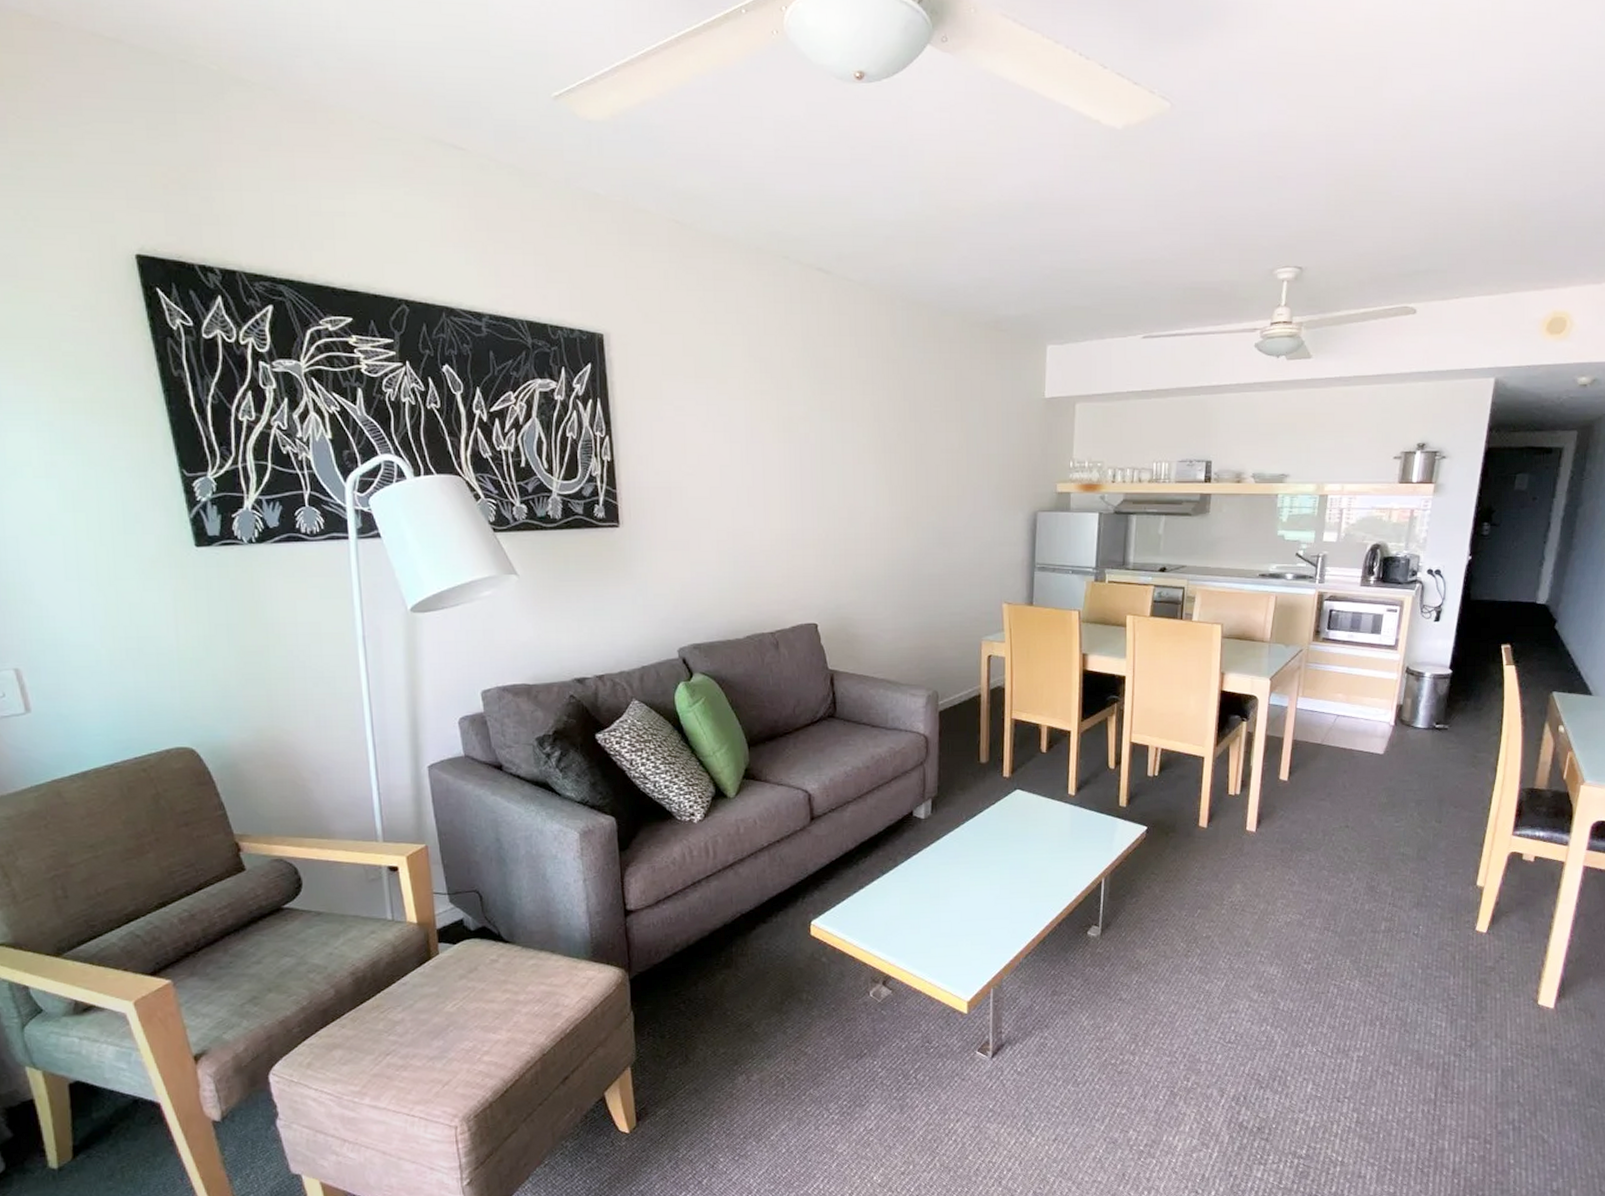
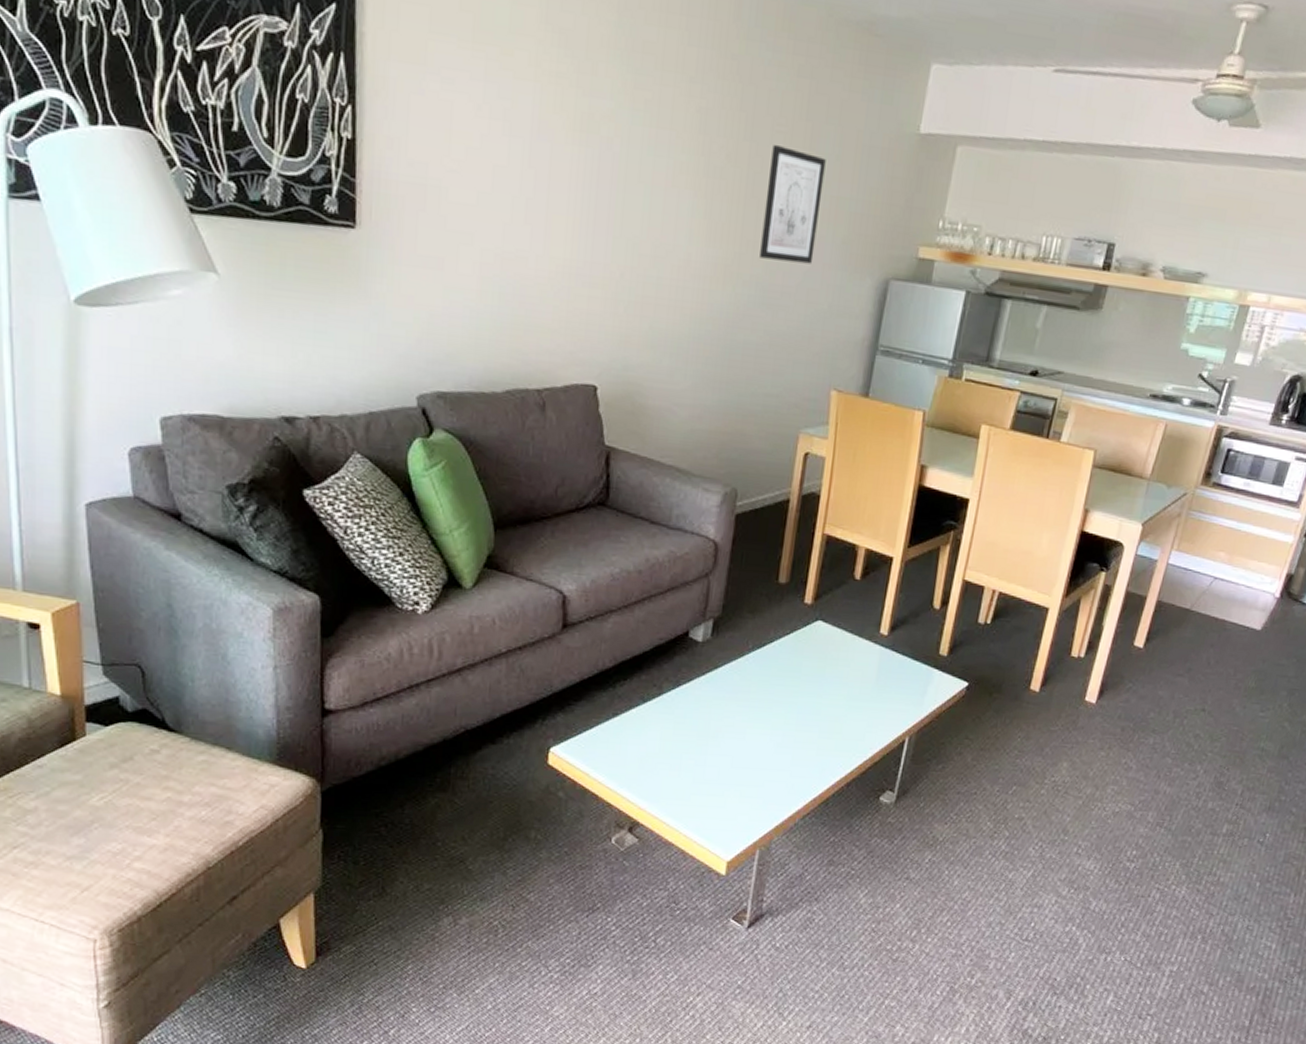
wall art: none [932,421,976,509] -> present [760,144,826,264]

